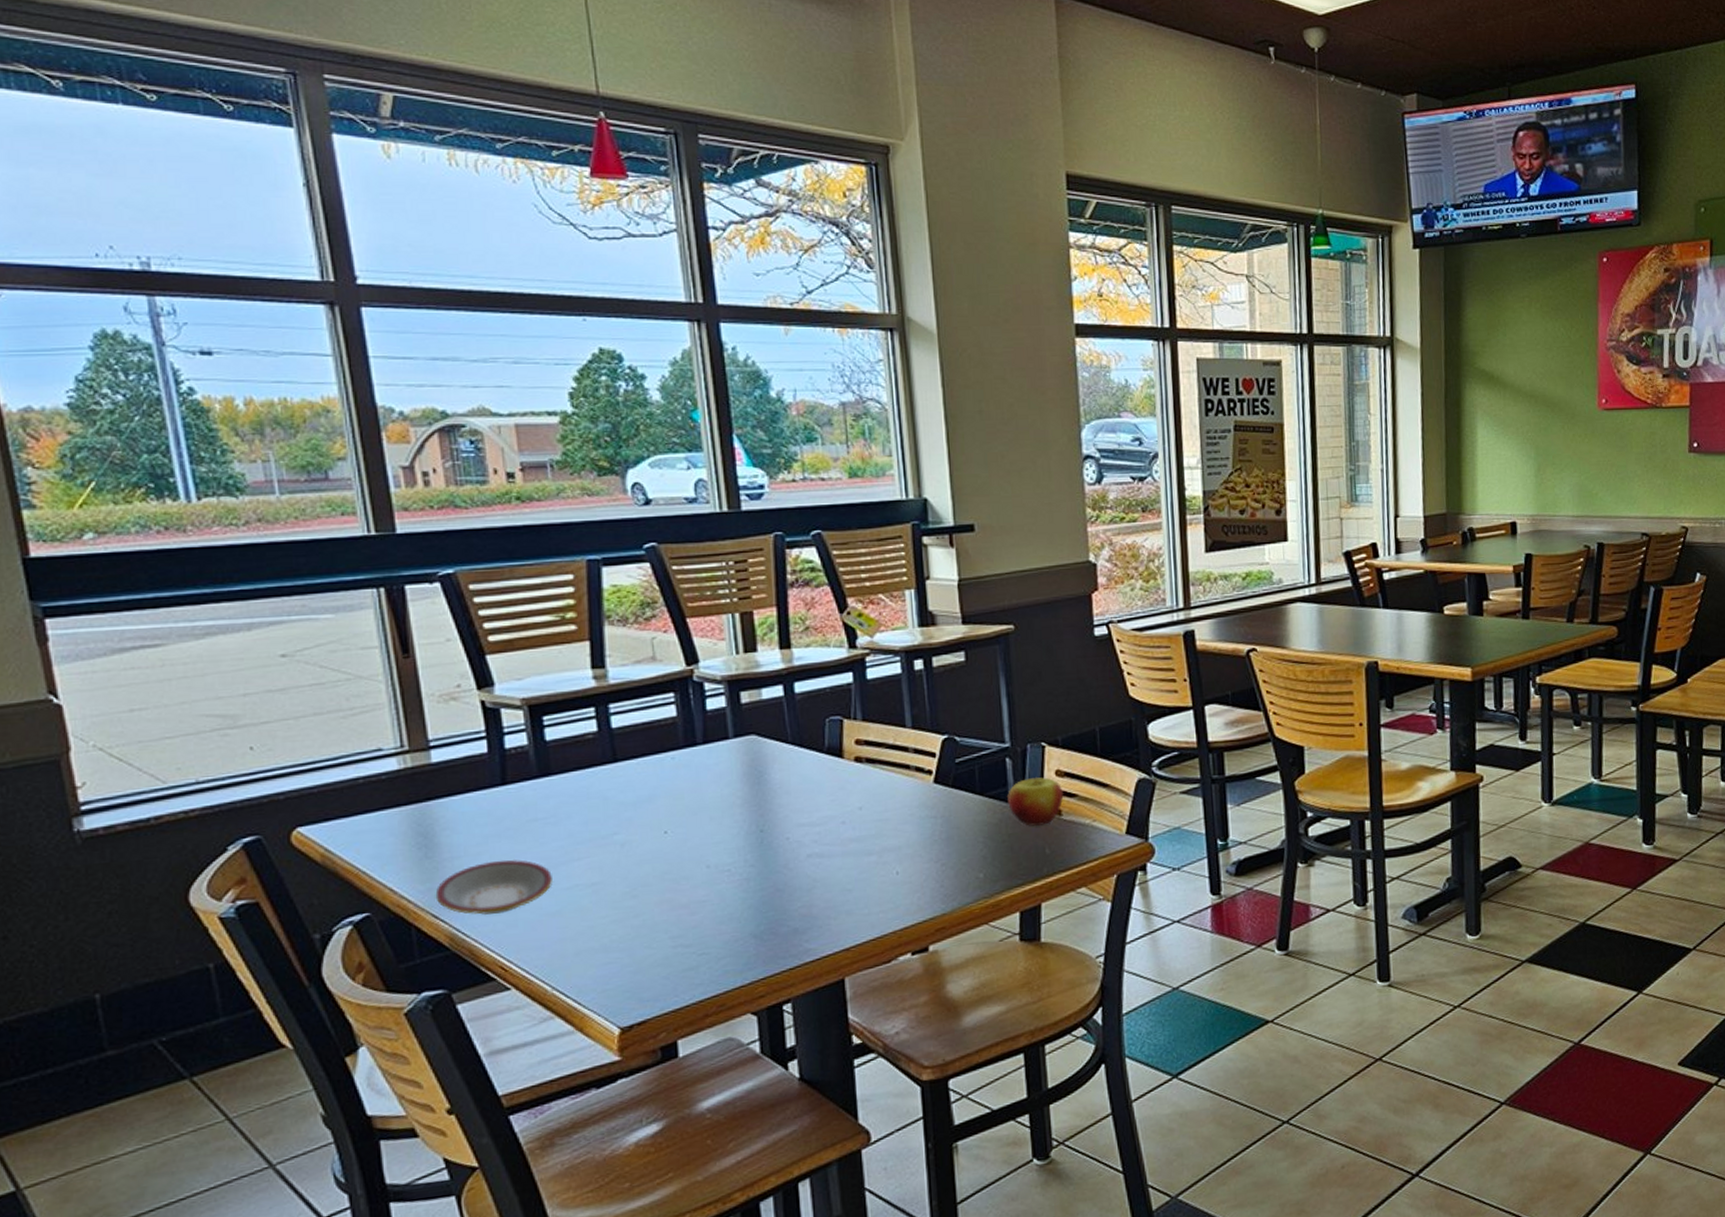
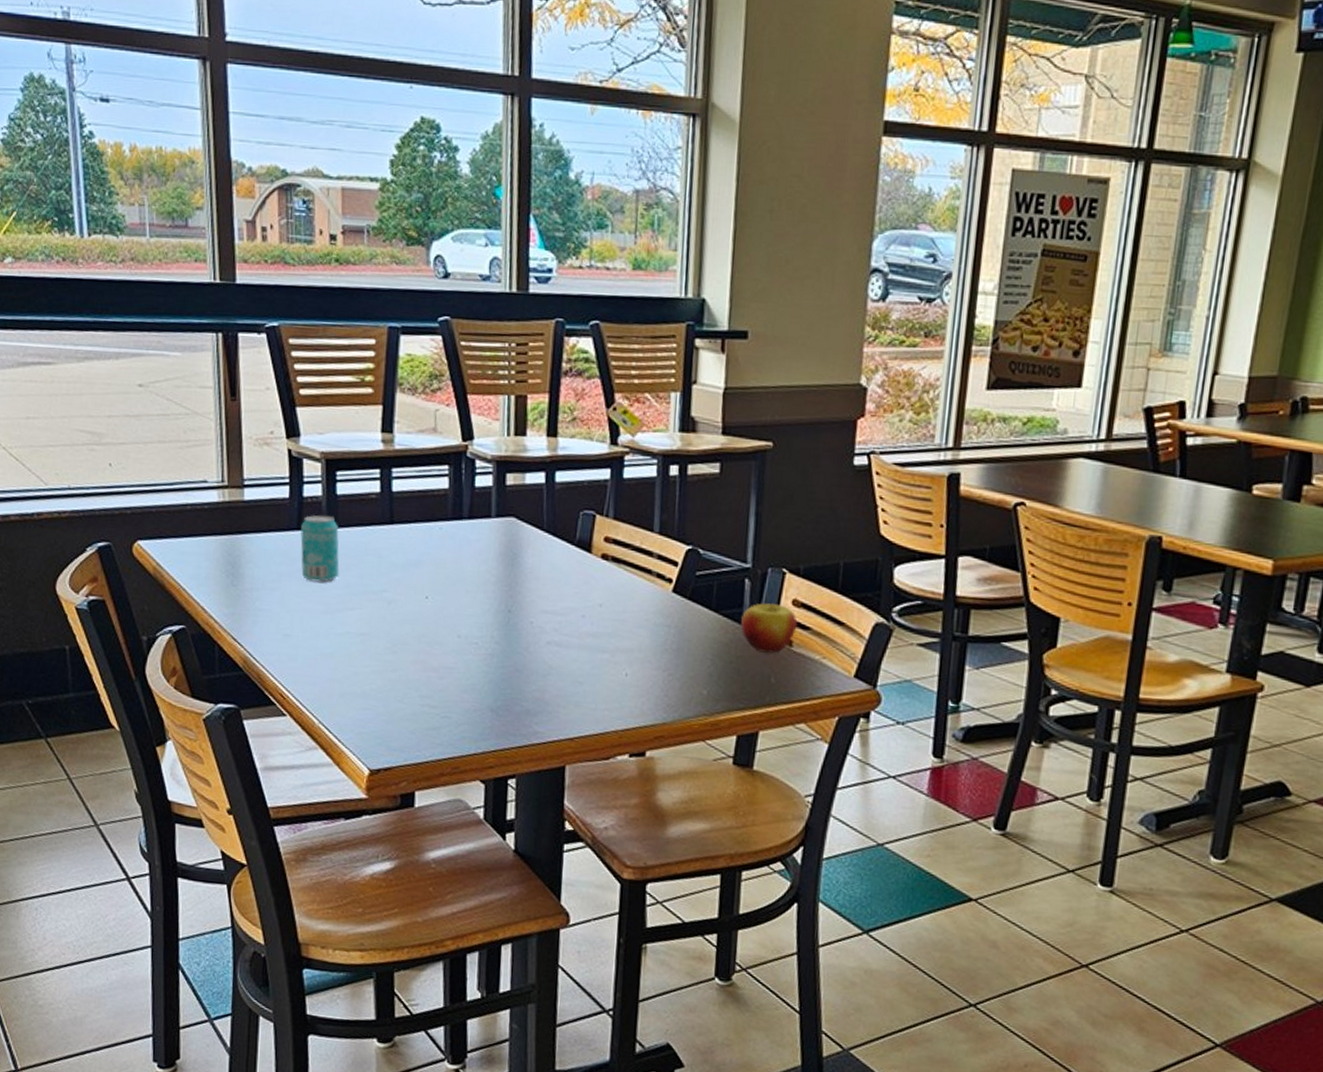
plate: present [435,860,554,915] -> none [236,597,330,646]
beverage can: none [506,764,559,838] -> present [300,515,340,582]

